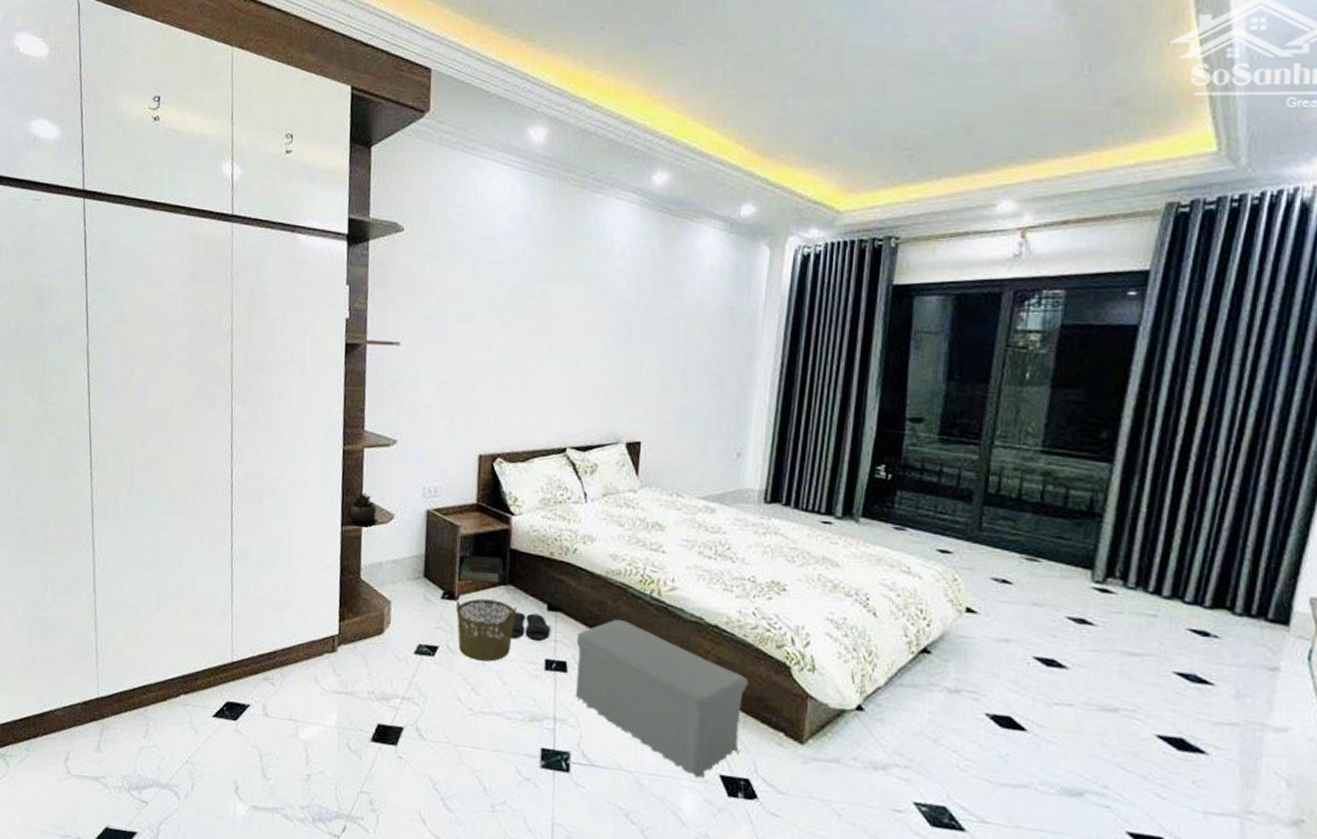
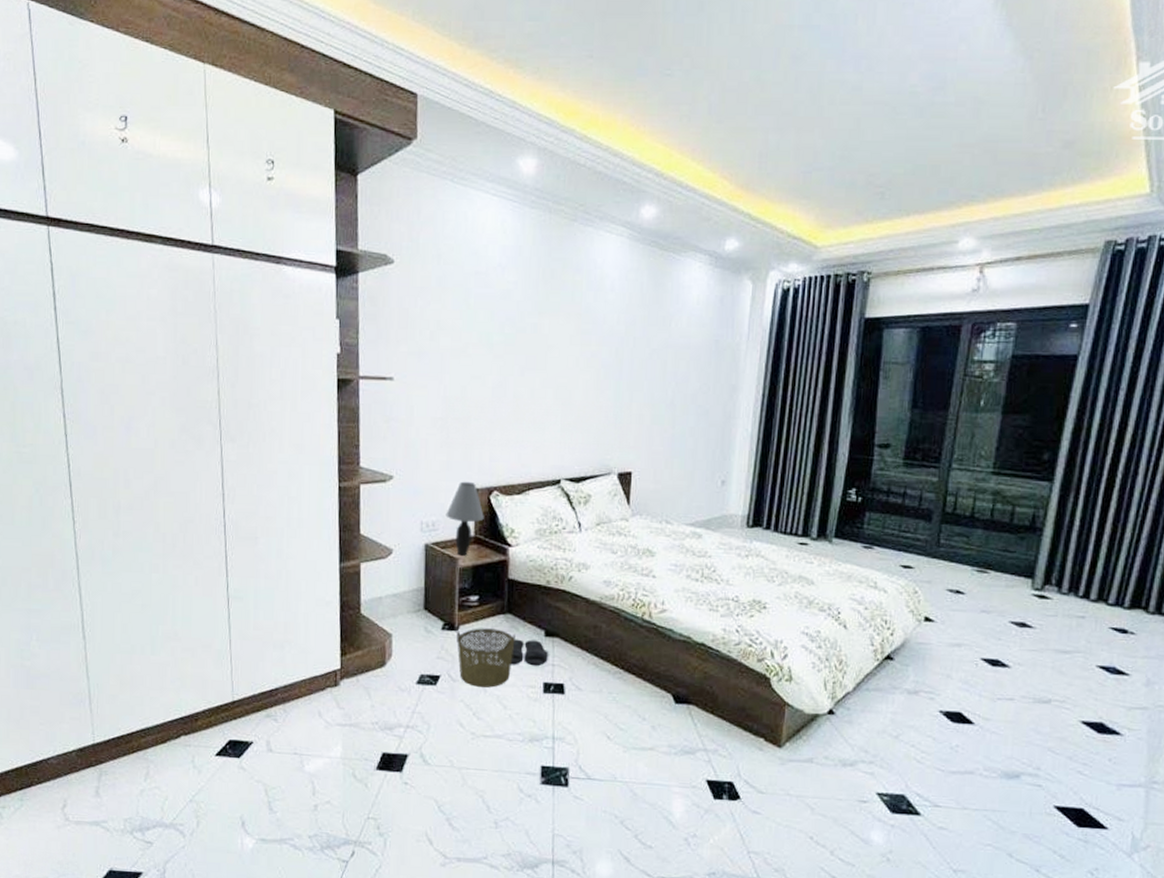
succulent plant: present [343,492,378,528] -> none [341,528,377,563]
table lamp: none [448,447,487,523] -> present [446,481,484,556]
books: present [458,555,503,584] -> none [458,586,501,613]
storage ottoman: present [573,619,749,778] -> none [571,641,733,784]

